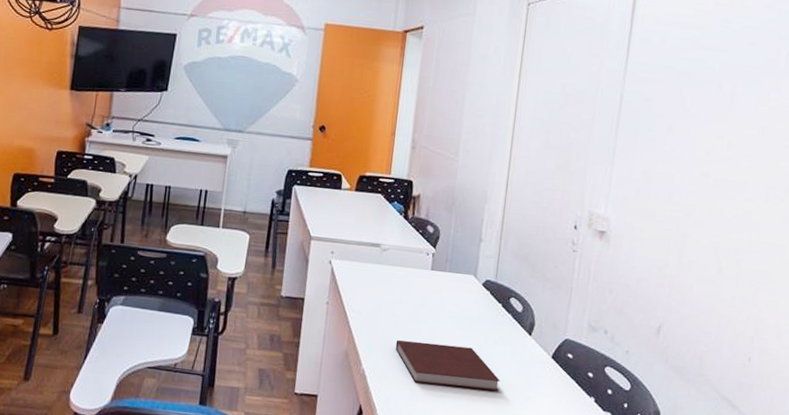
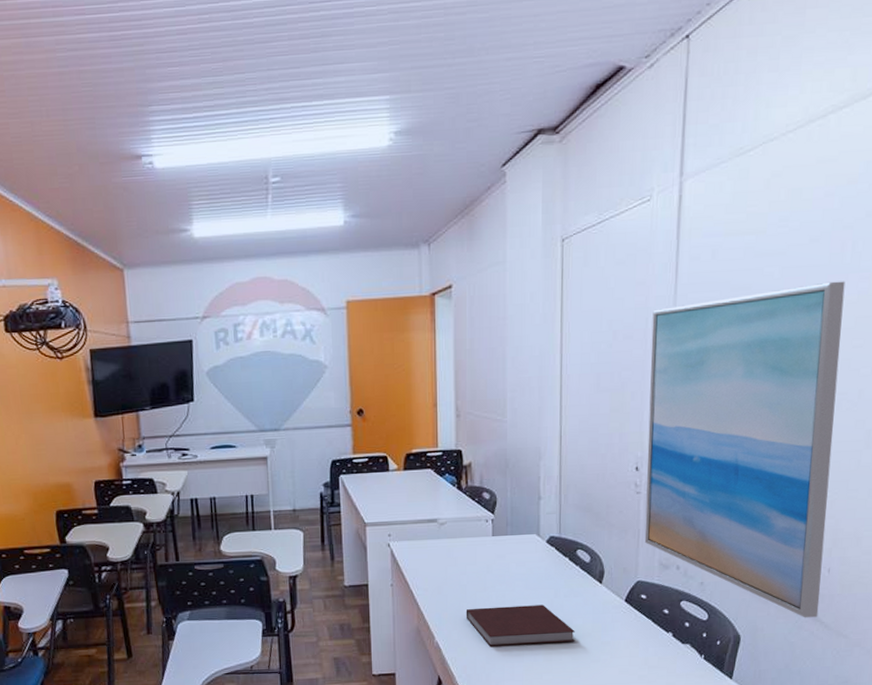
wall art: none [576,81,779,406] -> present [644,281,845,618]

